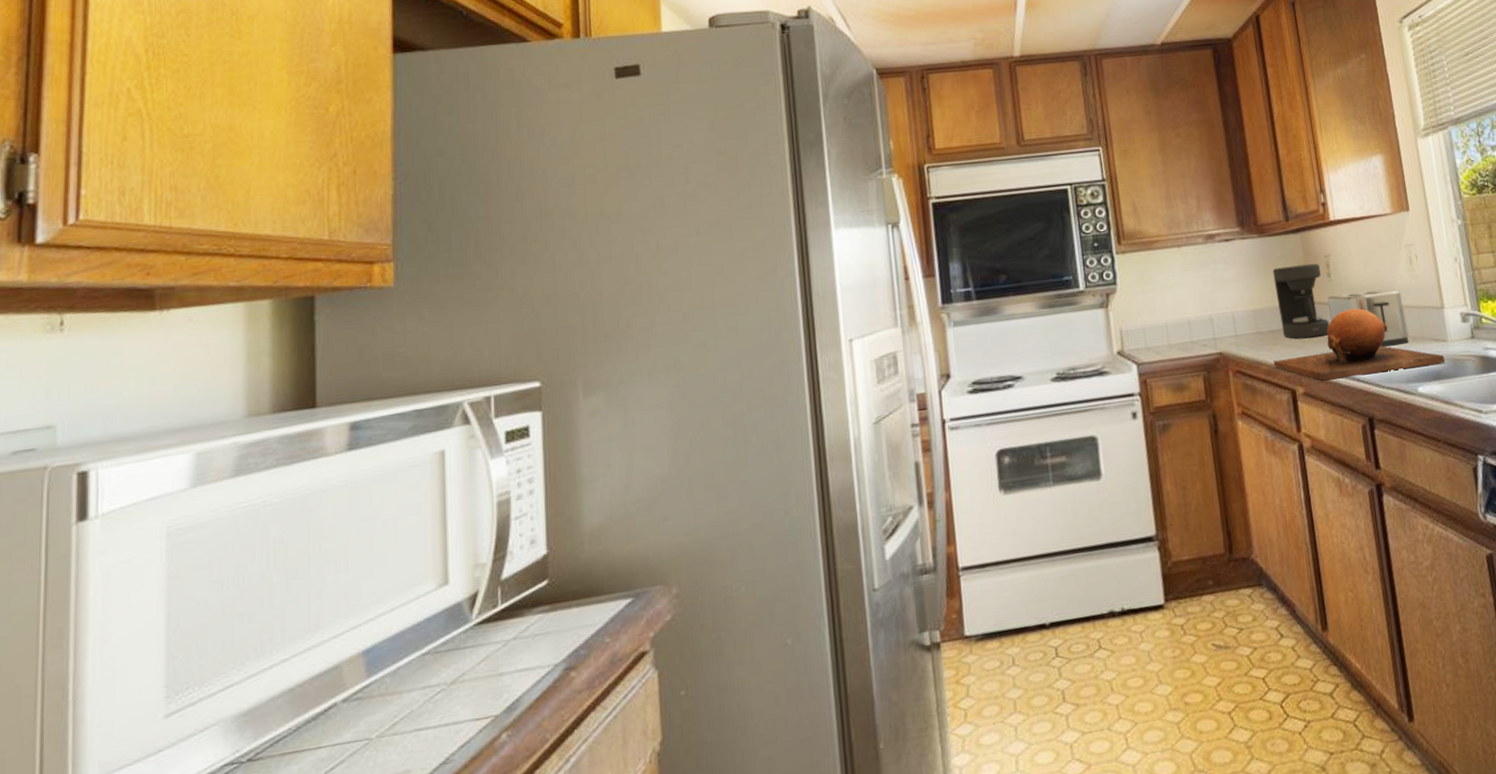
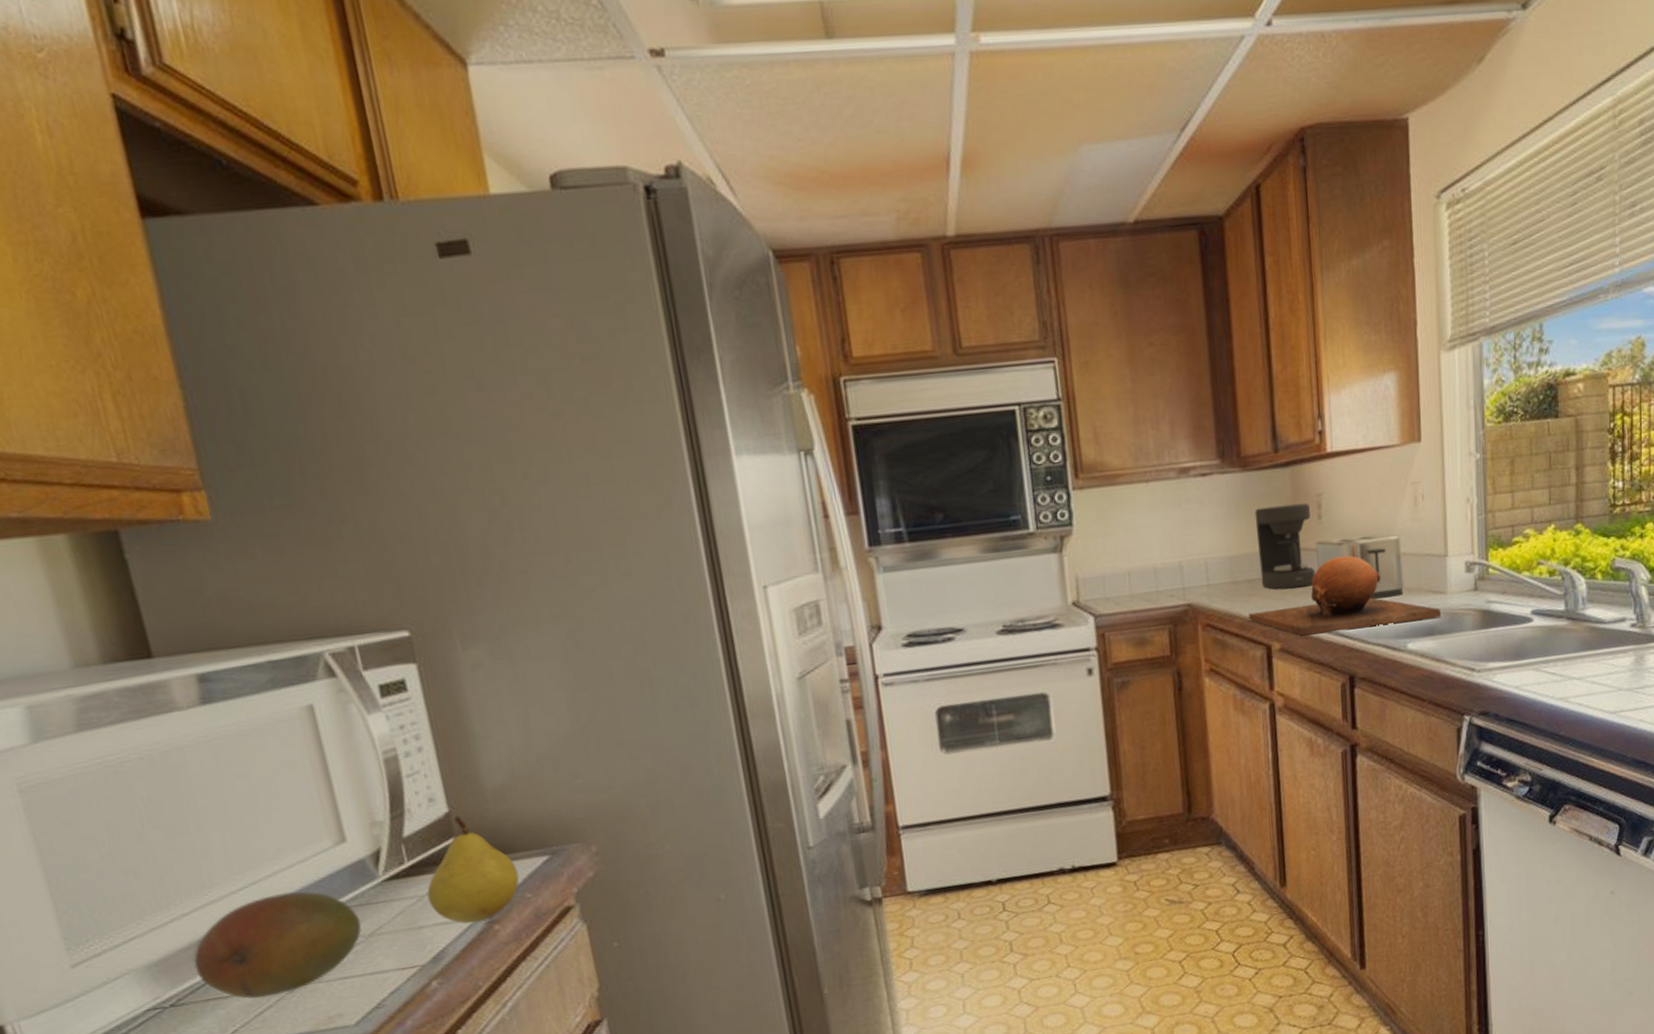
fruit: none [281,636,447,753] -> present [194,891,362,999]
fruit: none [513,557,602,670] -> present [427,815,520,924]

